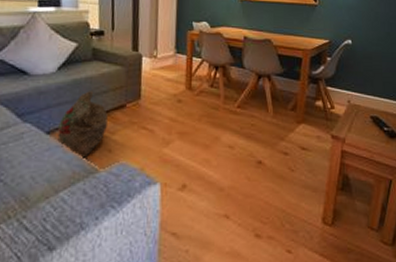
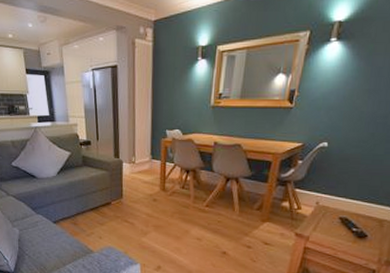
bag: present [57,91,108,160] -> none [62,191,97,243]

